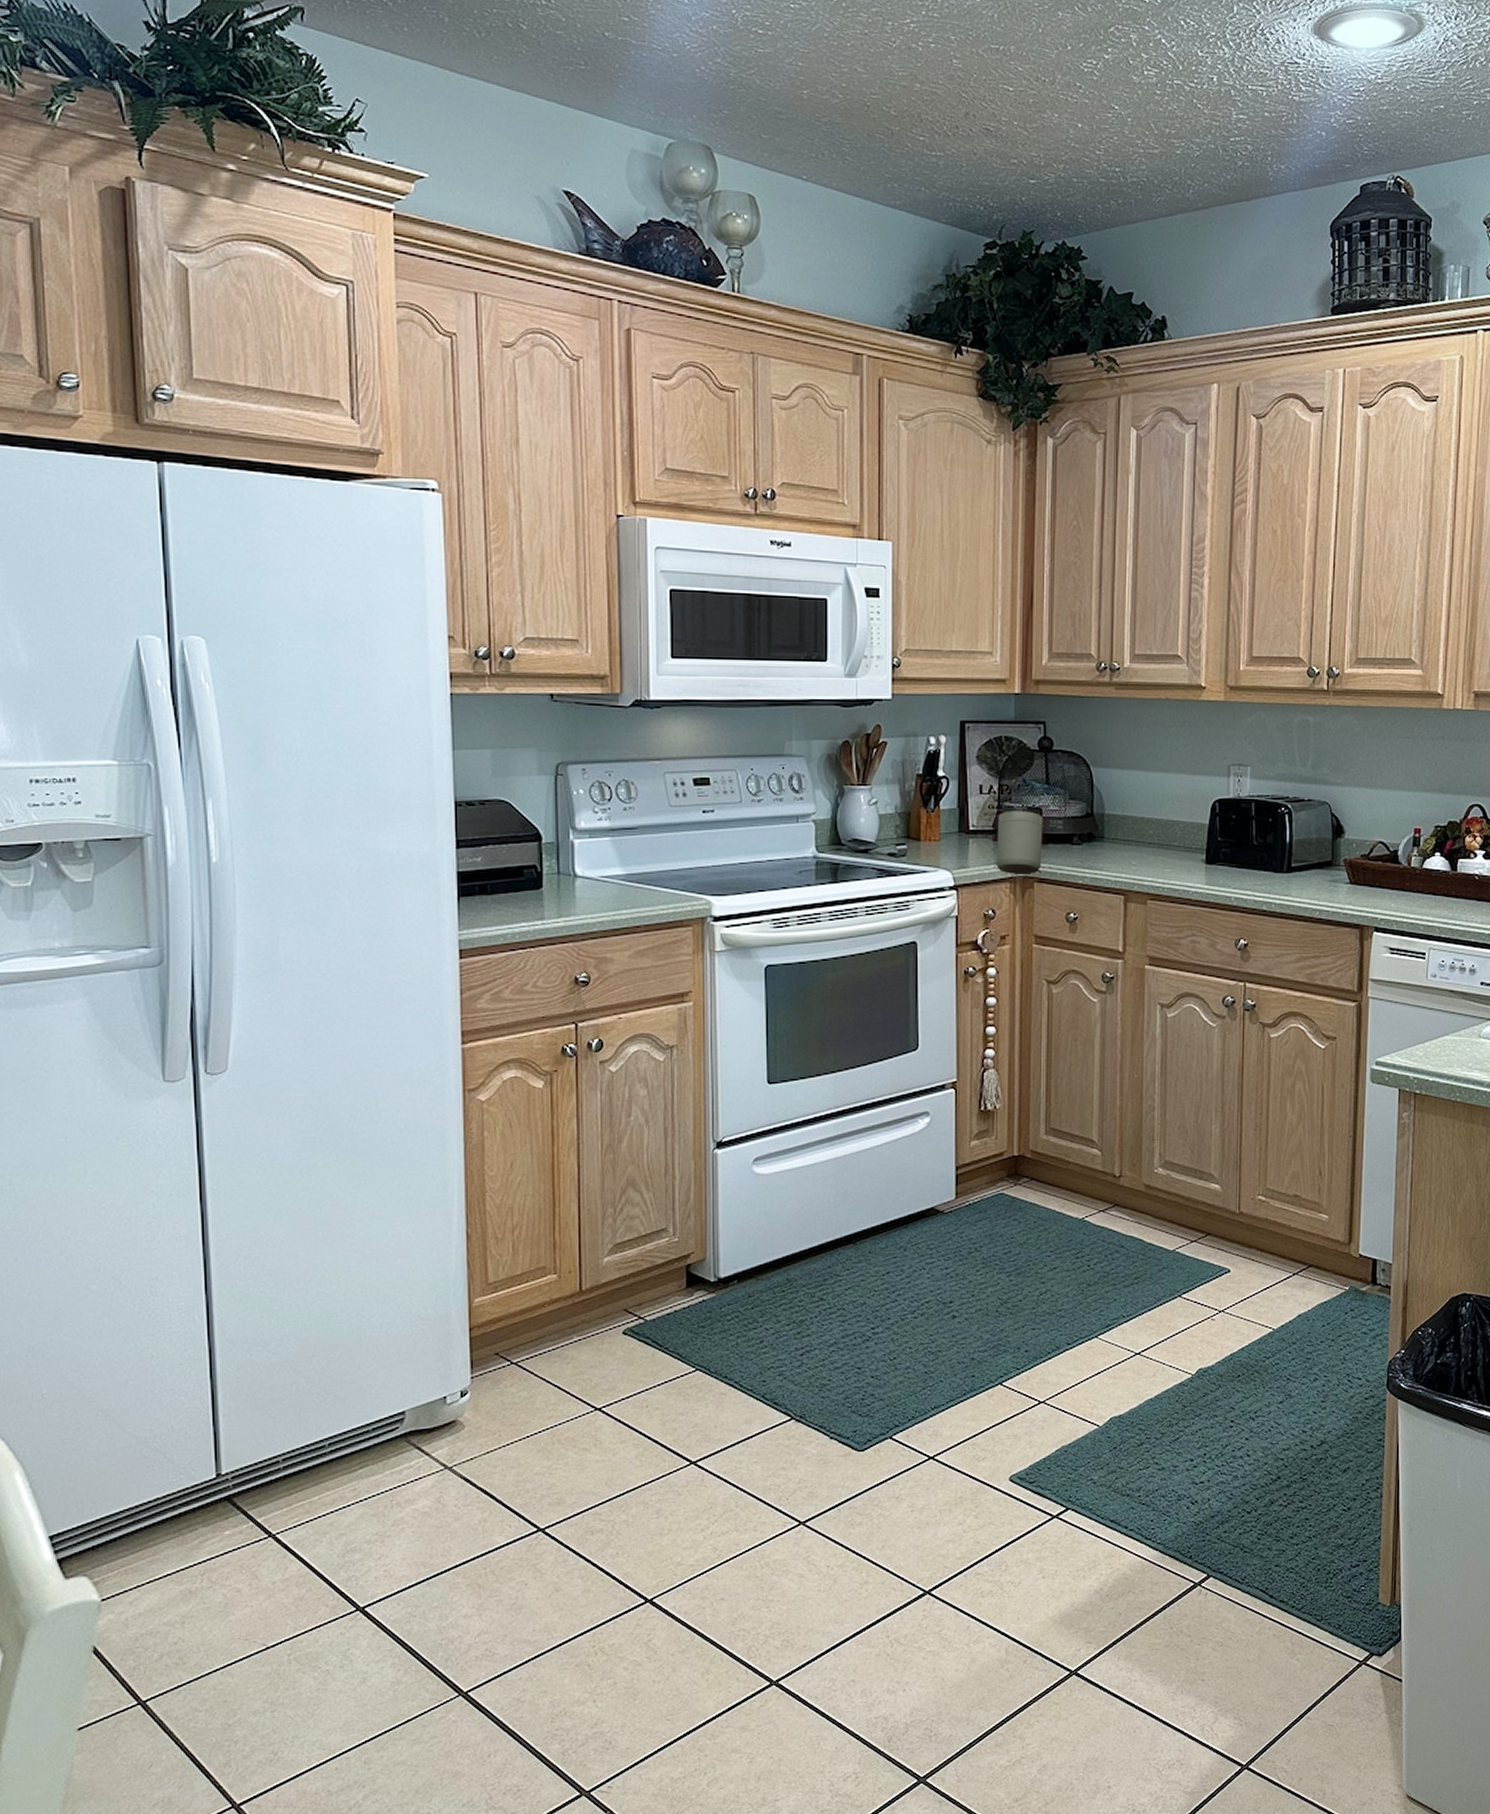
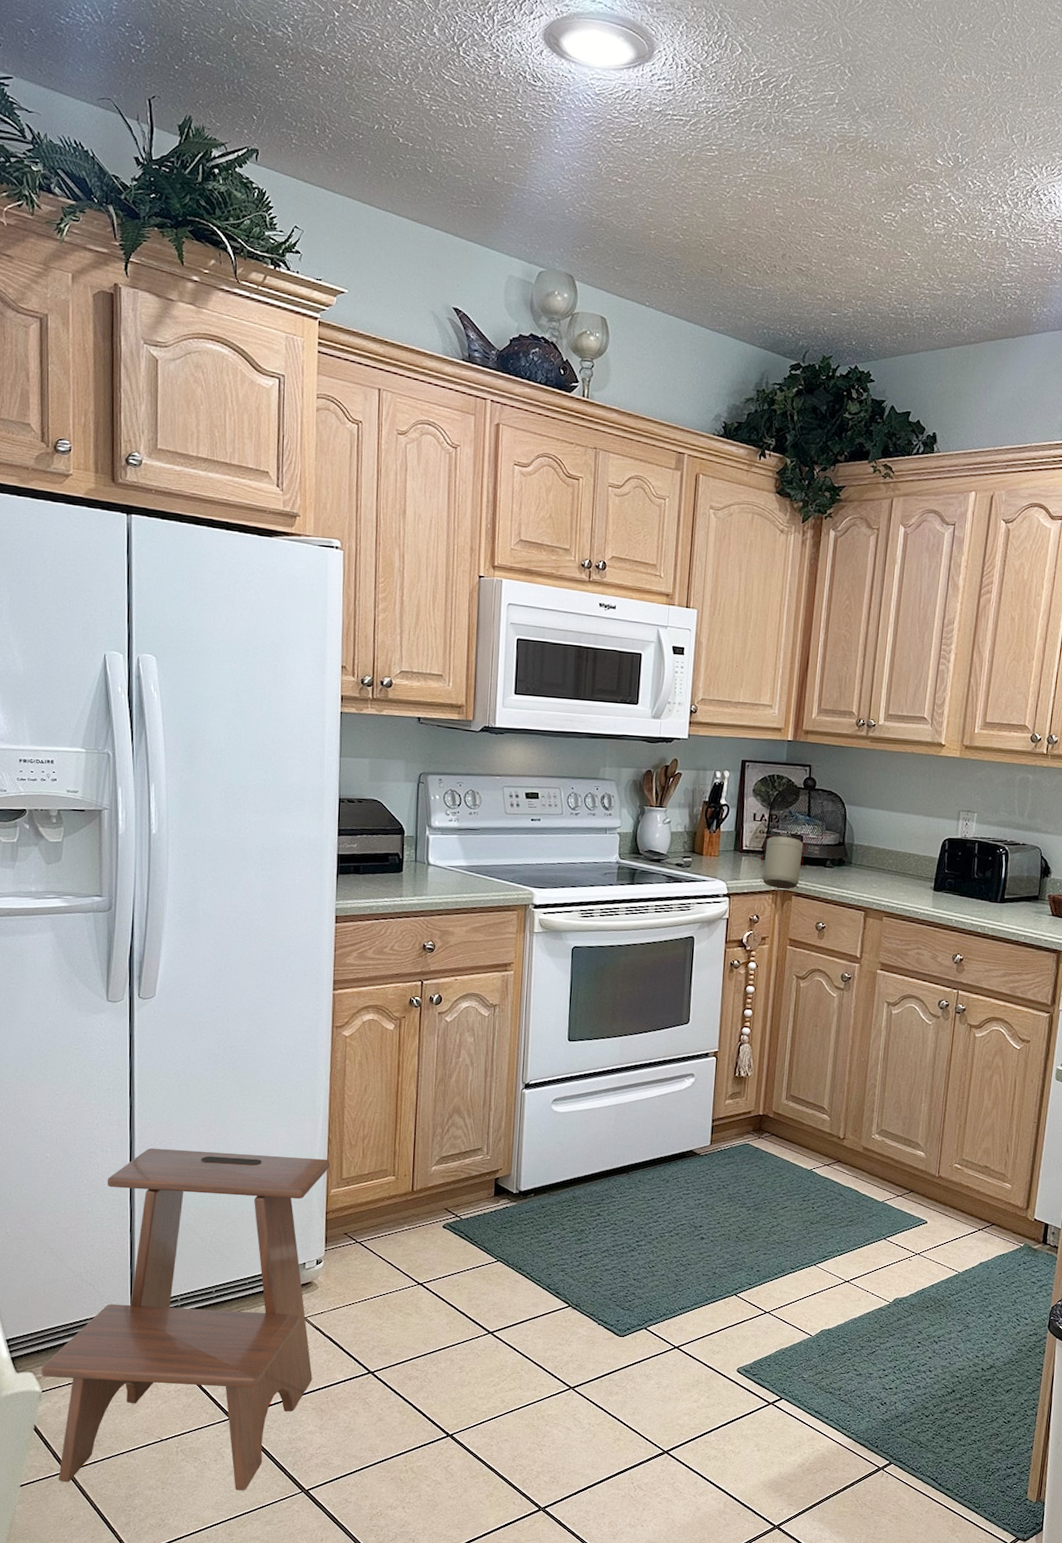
step stool: none [98,1260,472,1718] -> present [40,1147,331,1491]

